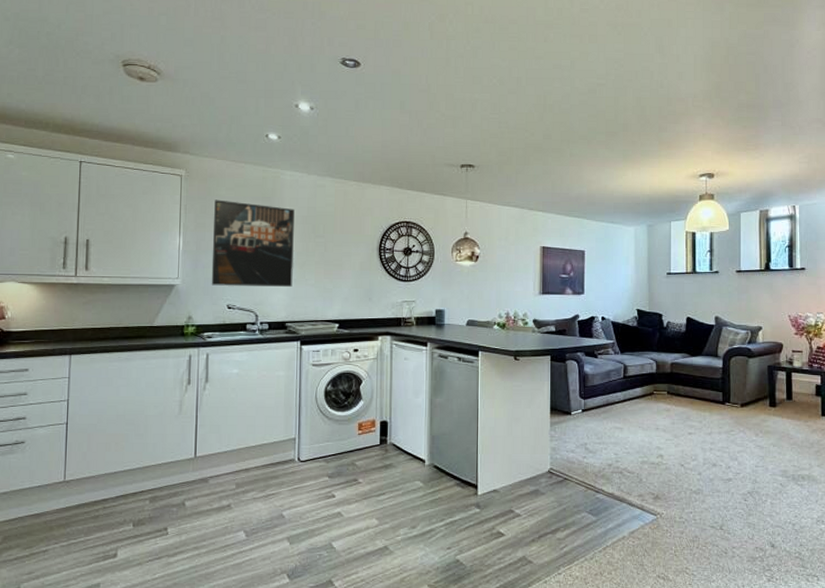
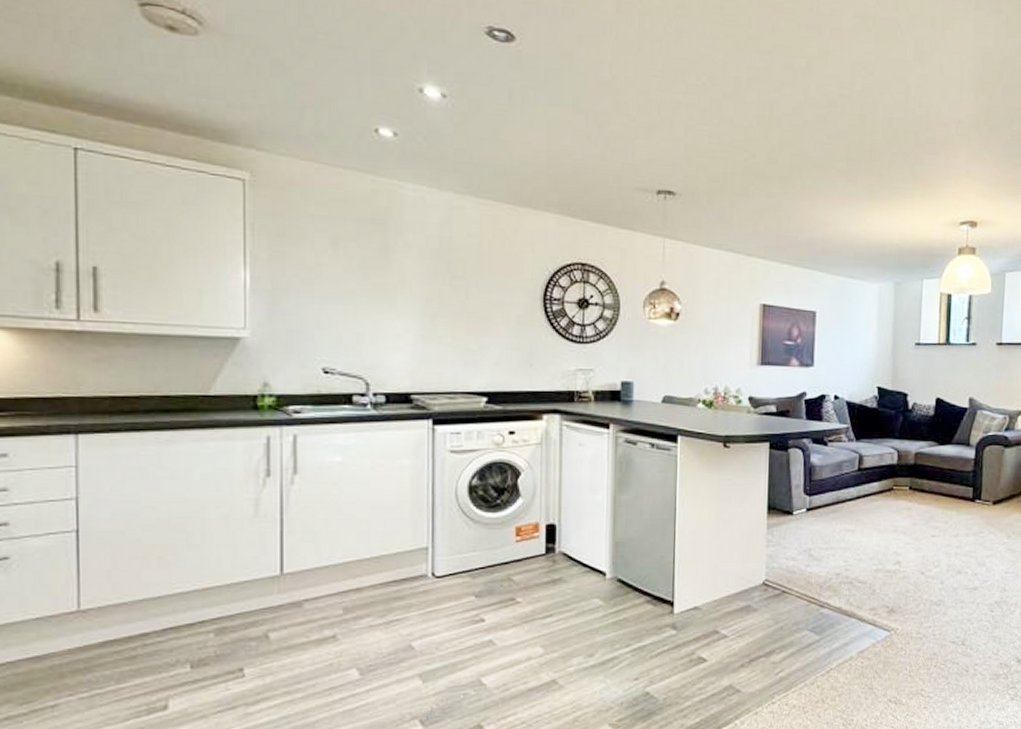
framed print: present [211,199,295,287] -> none [297,218,420,346]

